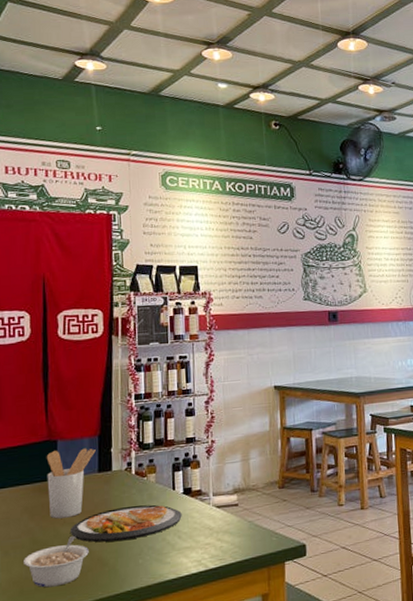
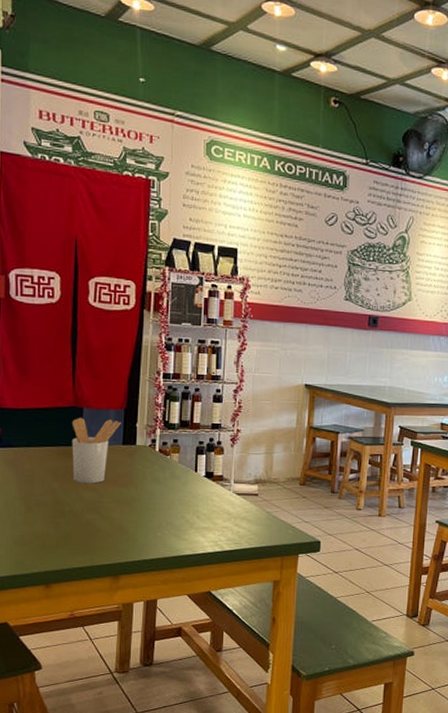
legume: present [24,535,89,588] -> none [46,501,110,546]
dish: present [69,504,182,543] -> none [91,481,202,513]

